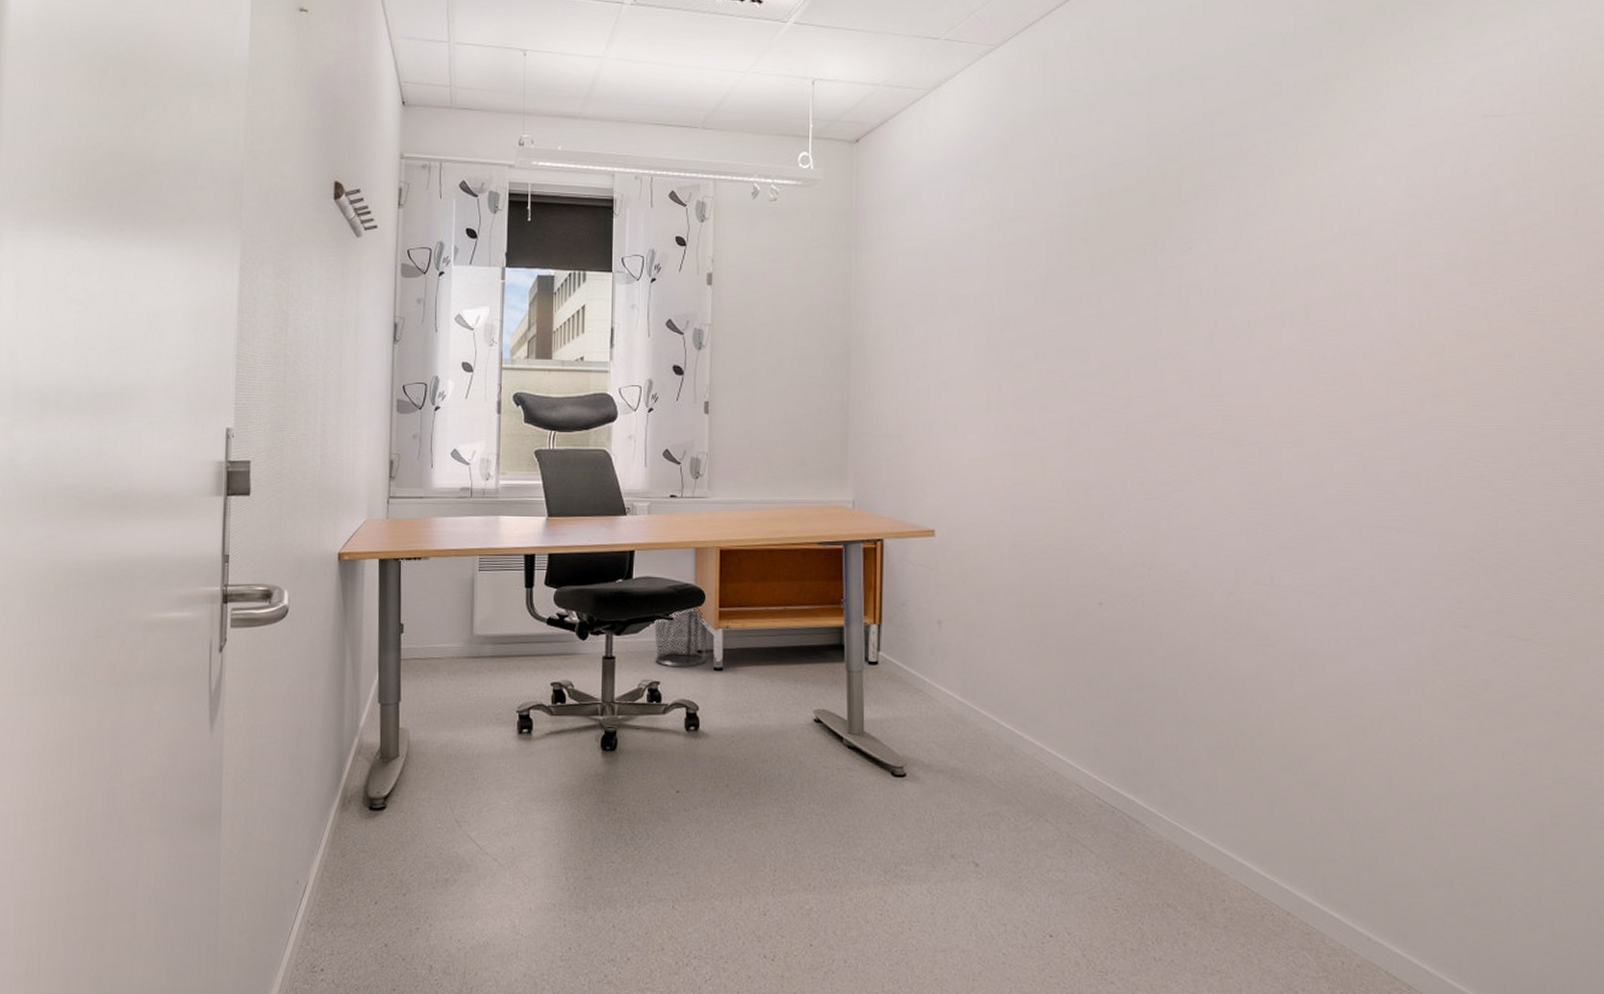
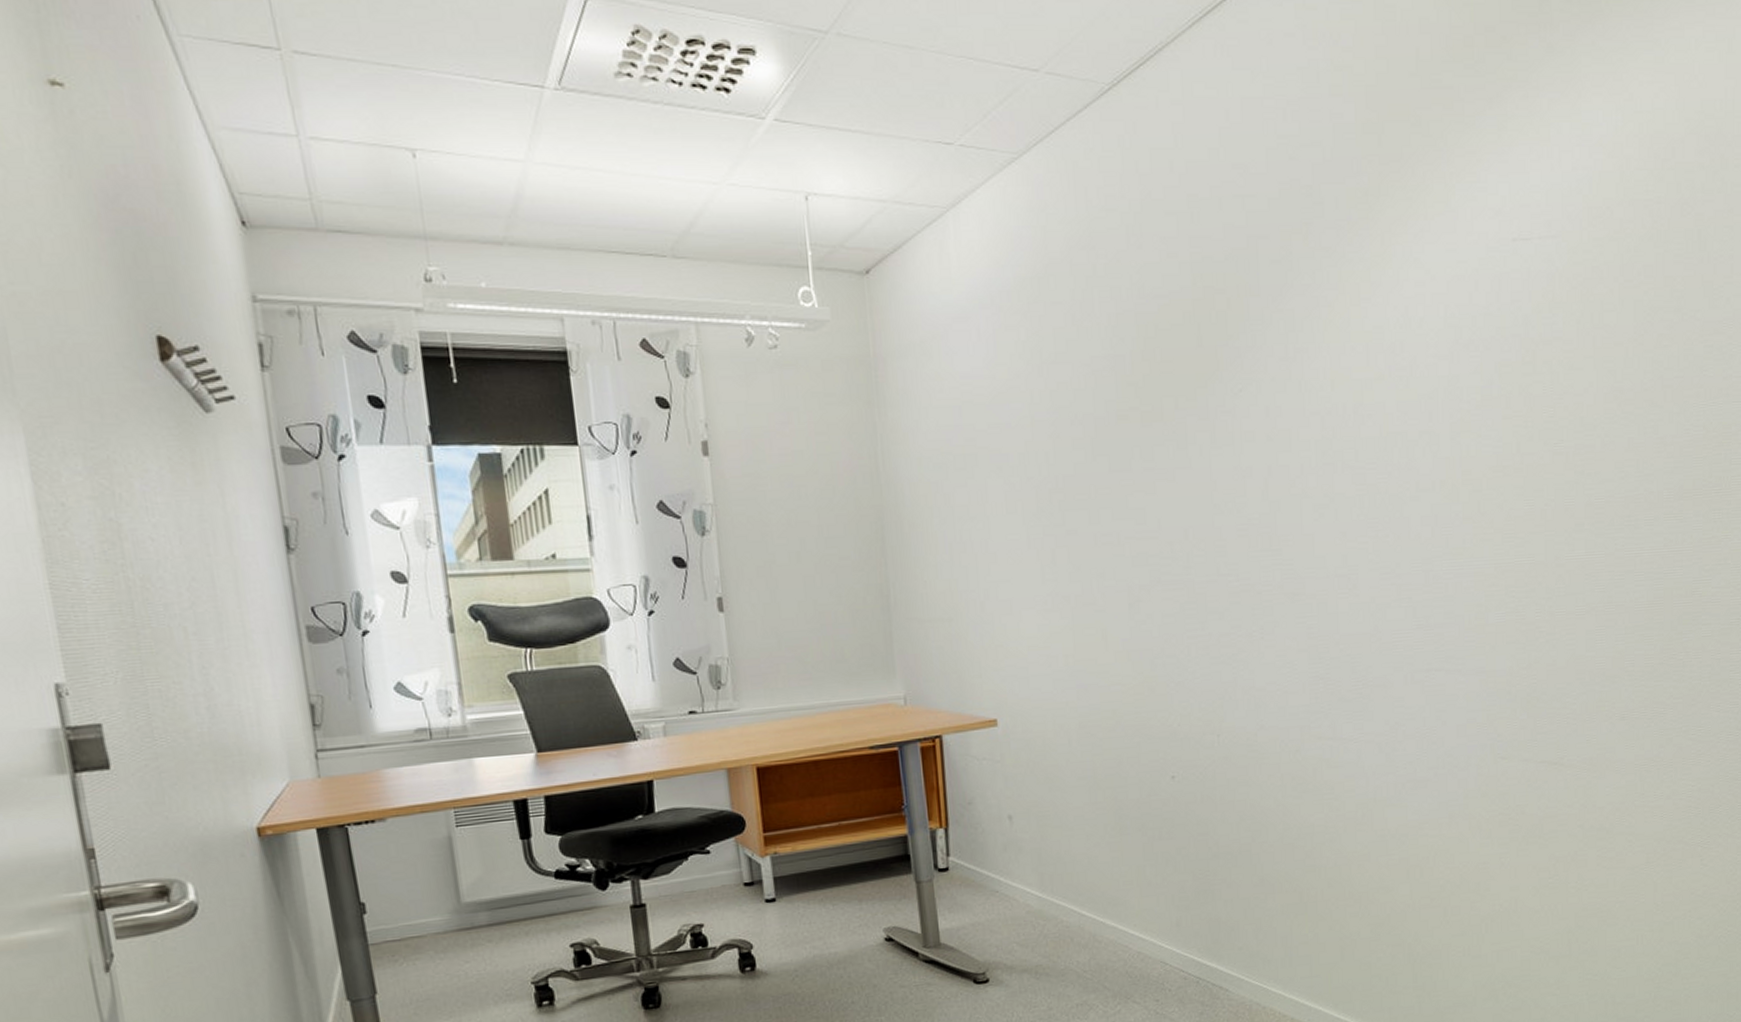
waste bin: present [654,607,708,667] -> none [688,836,755,906]

